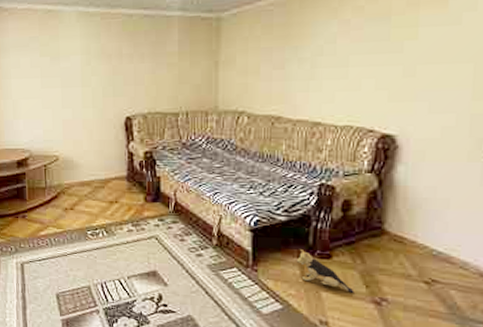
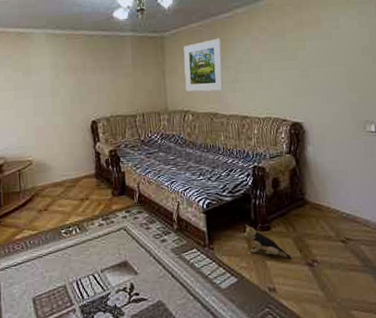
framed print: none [242,20,297,89] -> present [183,38,223,92]

